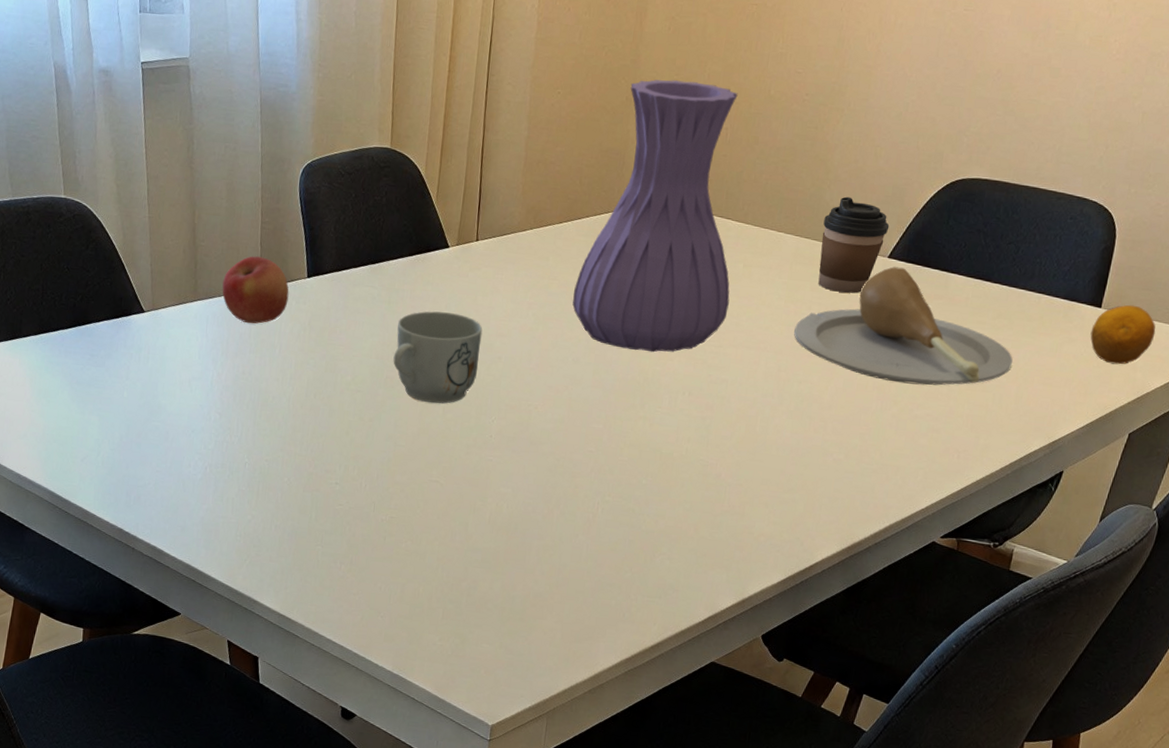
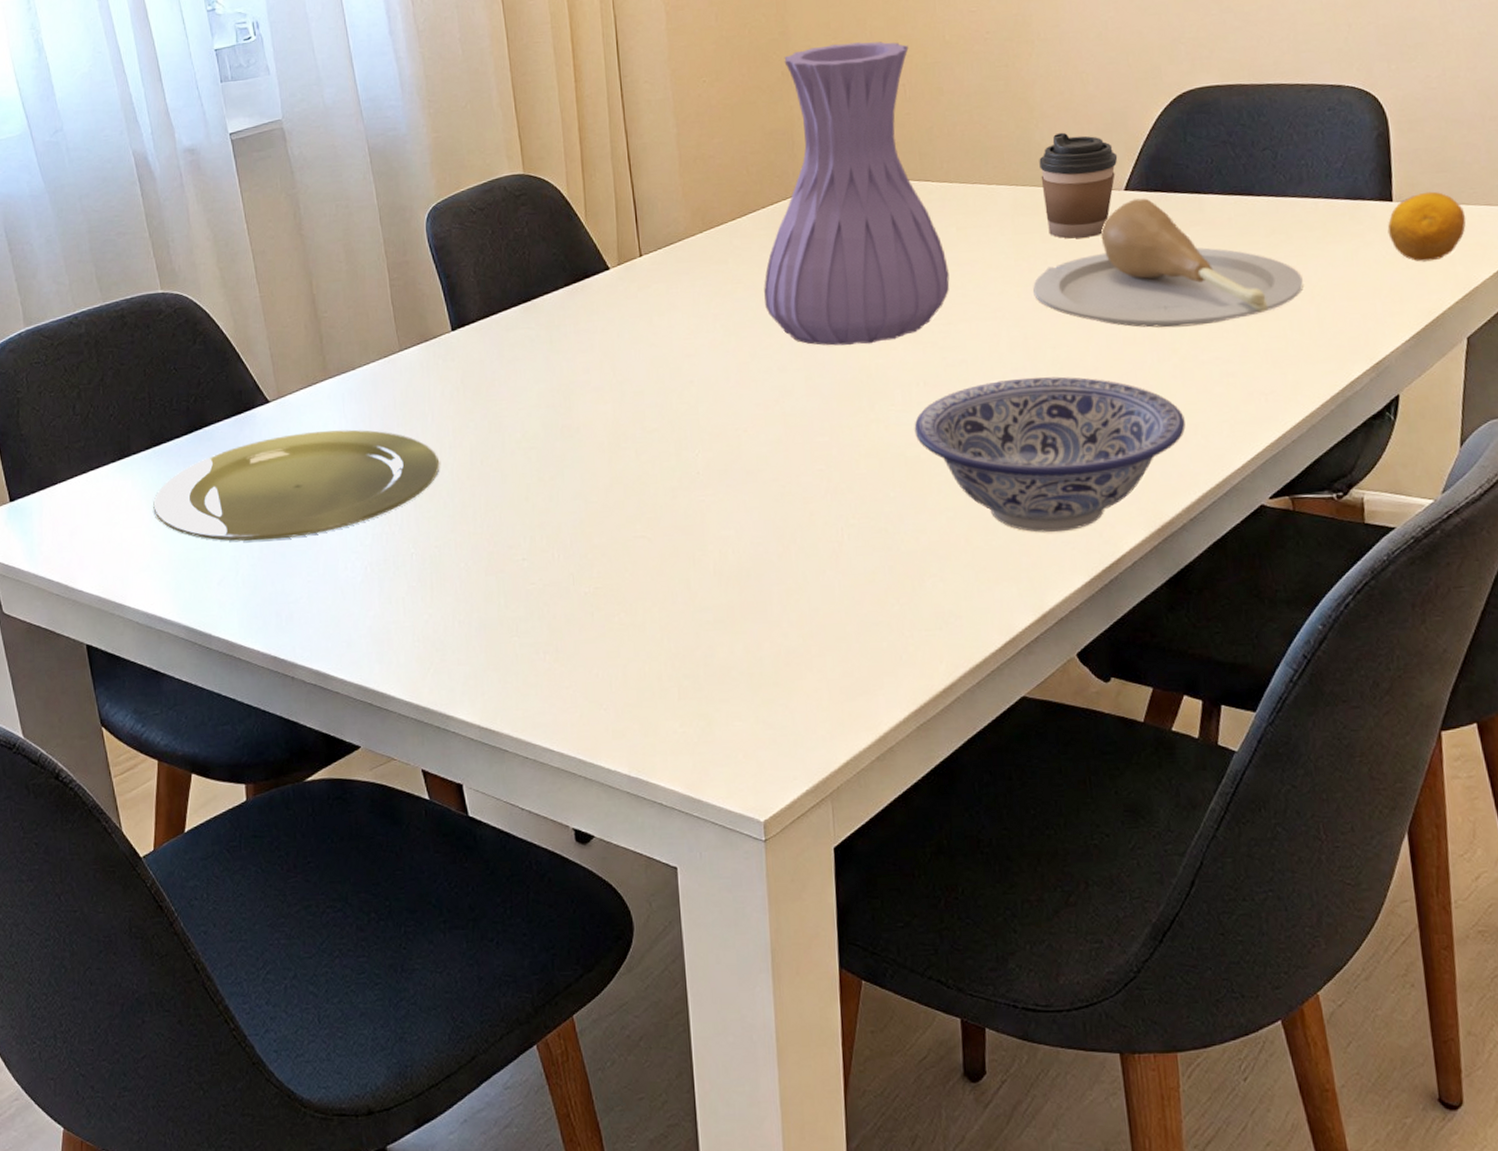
plate: none [35,343,280,433] -> present [153,429,440,541]
apple: present [222,256,289,324] -> none [355,317,434,394]
mug: present [393,311,483,404] -> none [565,340,669,448]
bowl: none [672,402,891,536] -> present [914,376,1186,532]

